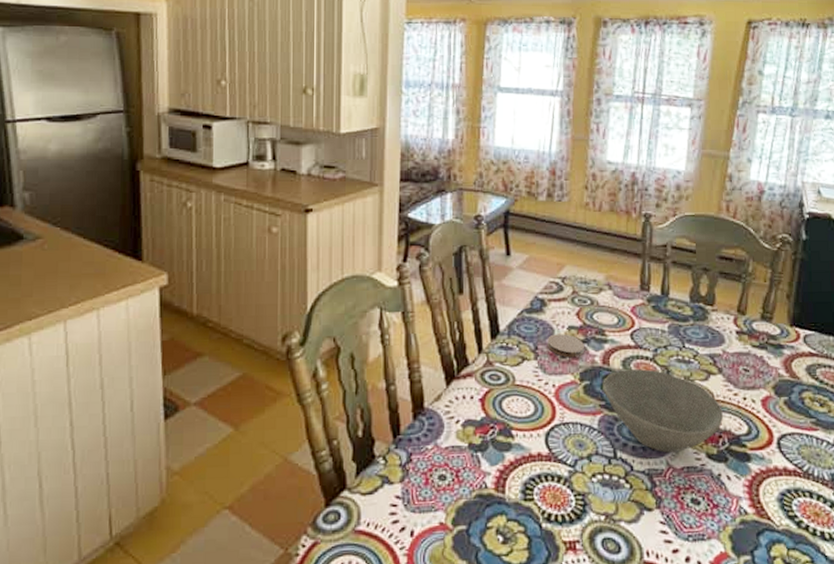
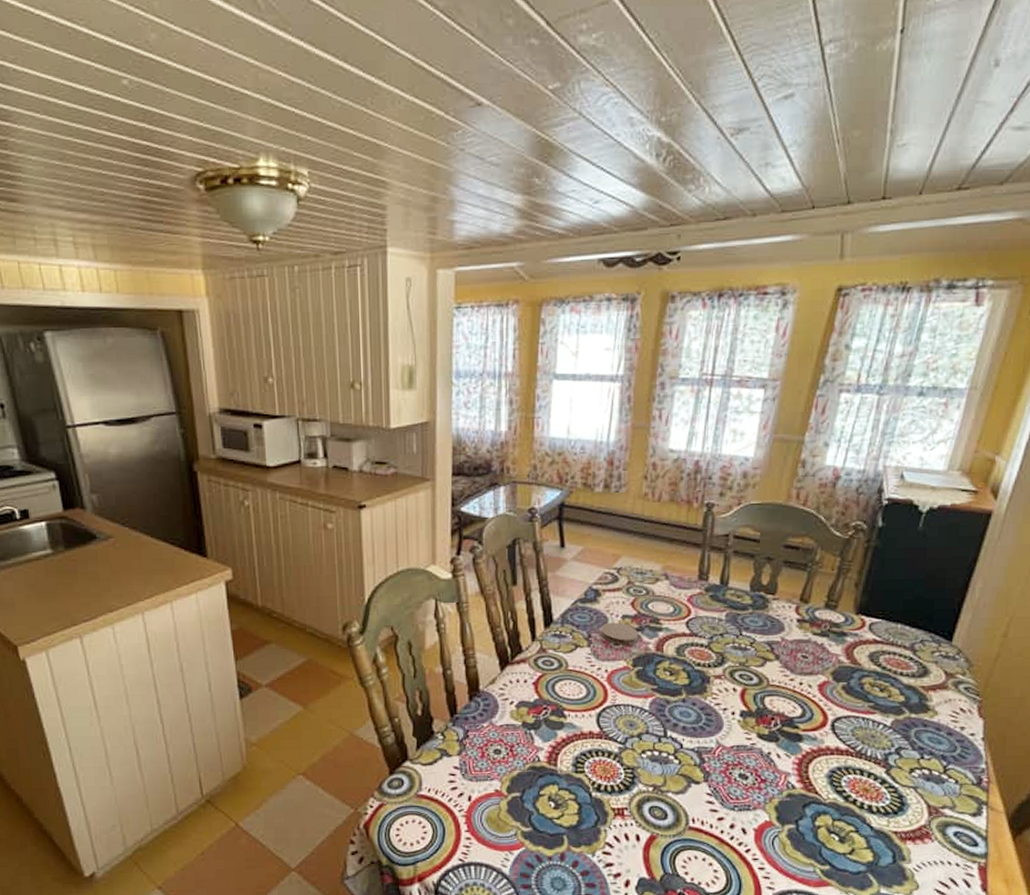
bowl: present [603,369,724,453] -> none [655,655,778,732]

